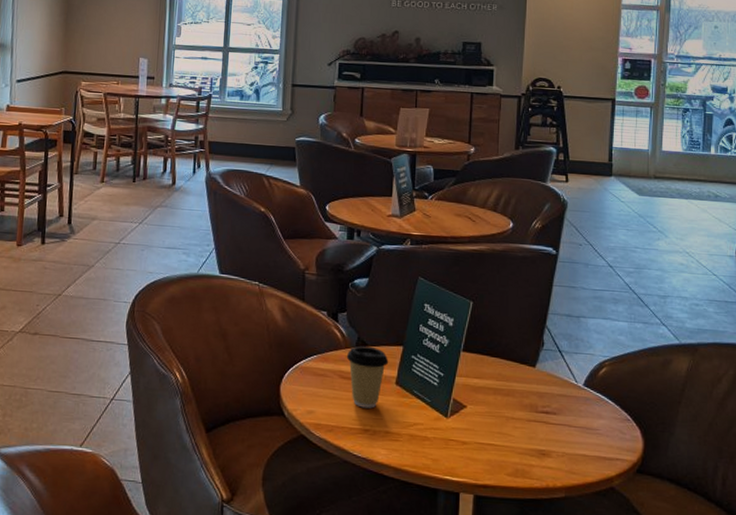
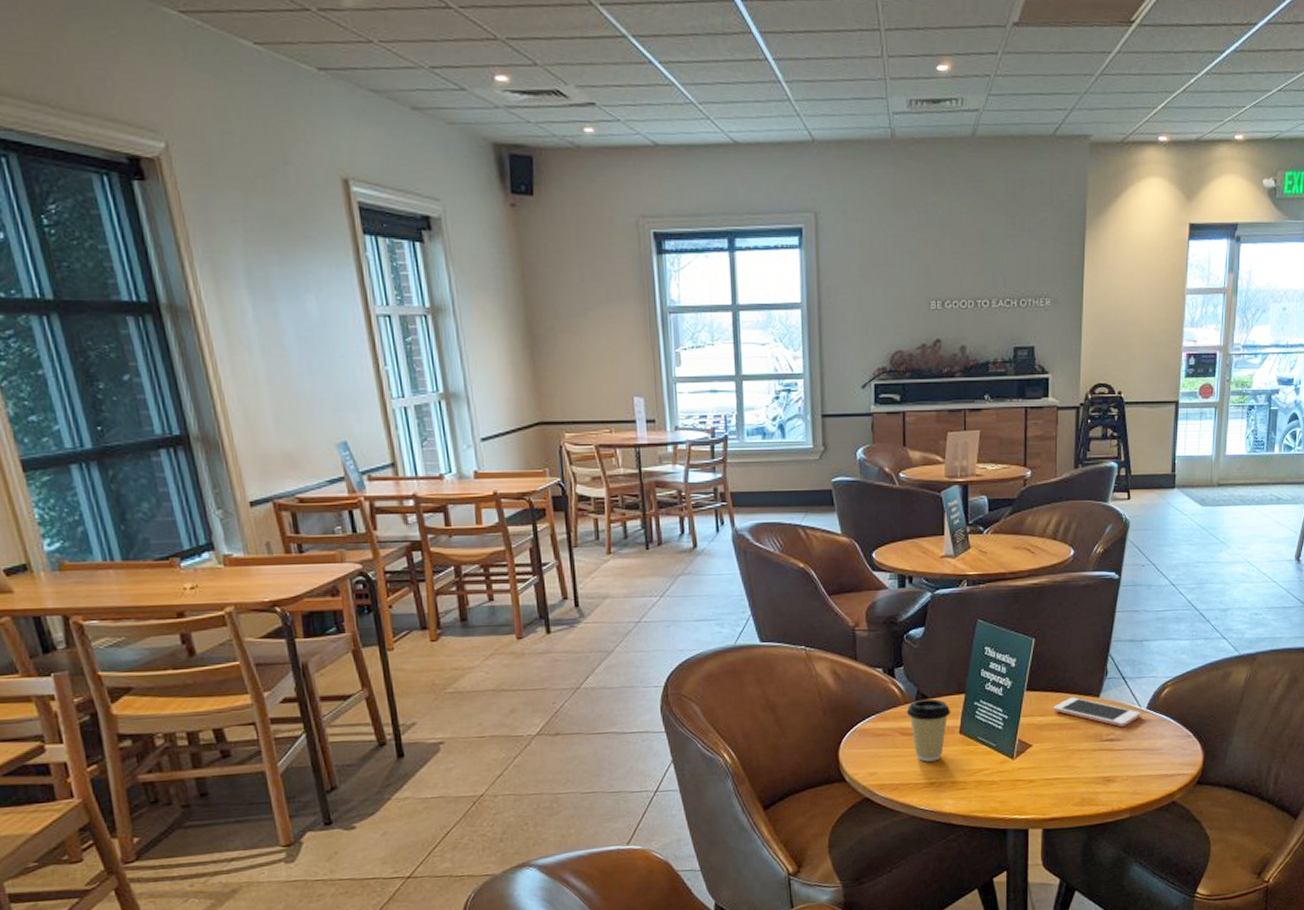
cell phone: none [489,363,578,401] -> present [1053,697,1141,728]

